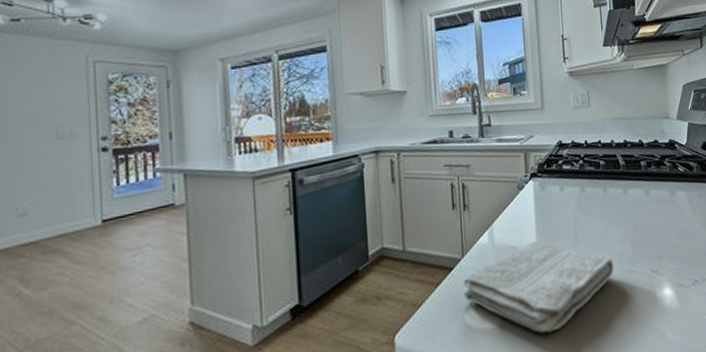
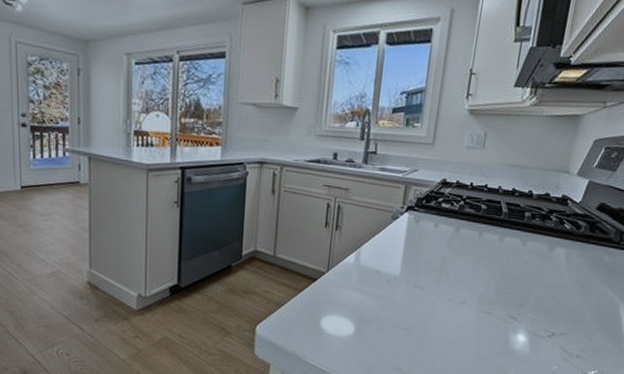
washcloth: present [463,241,614,333] -> none [323,269,473,350]

